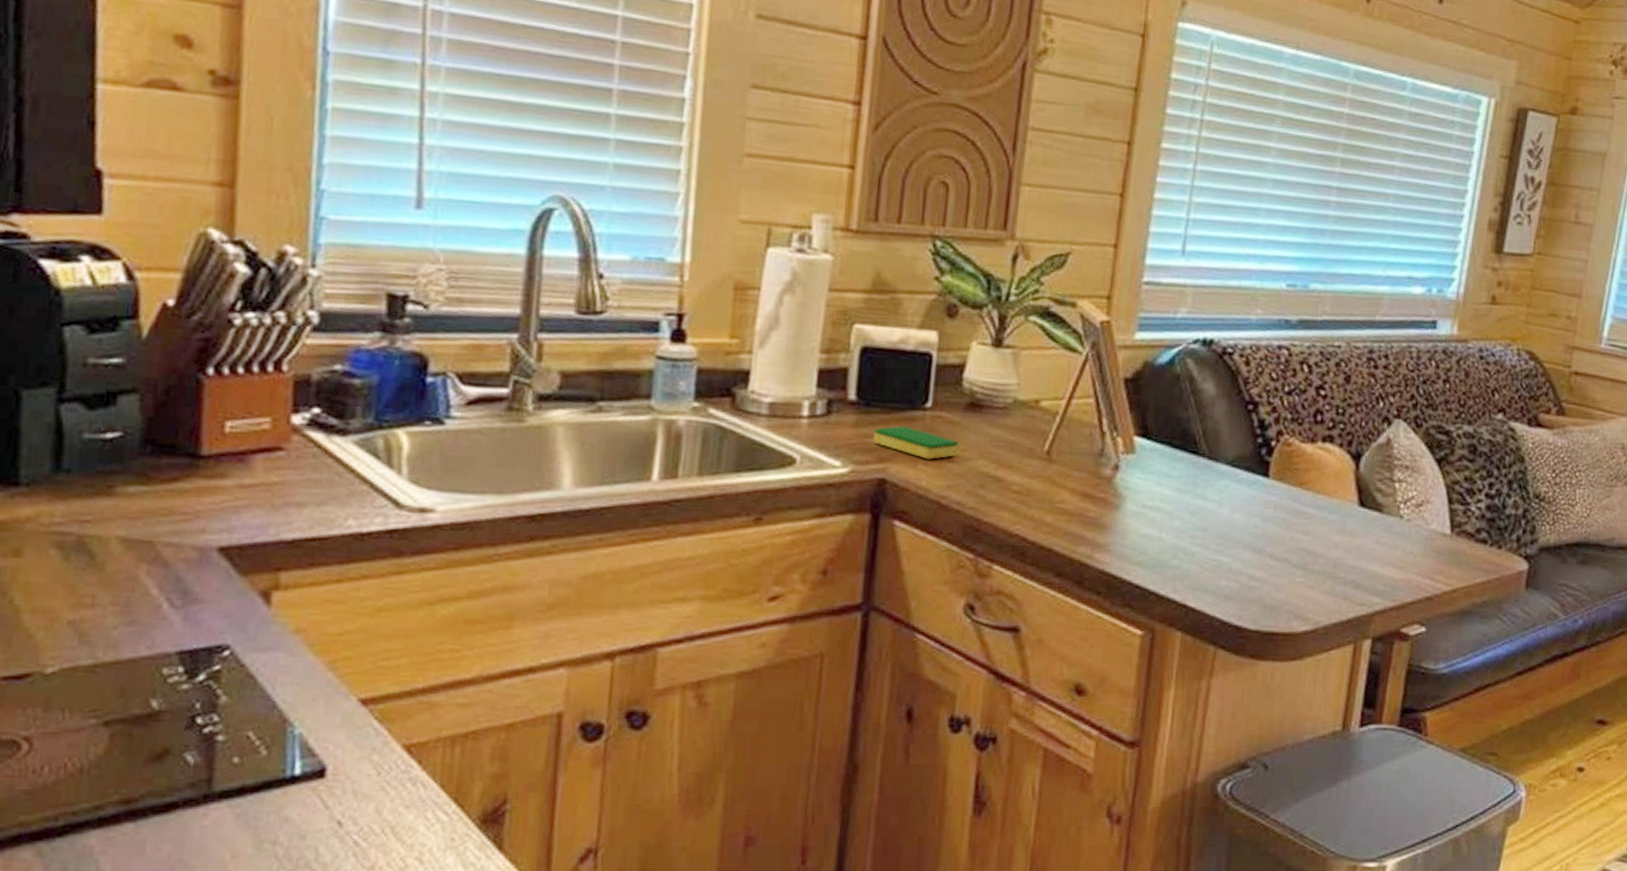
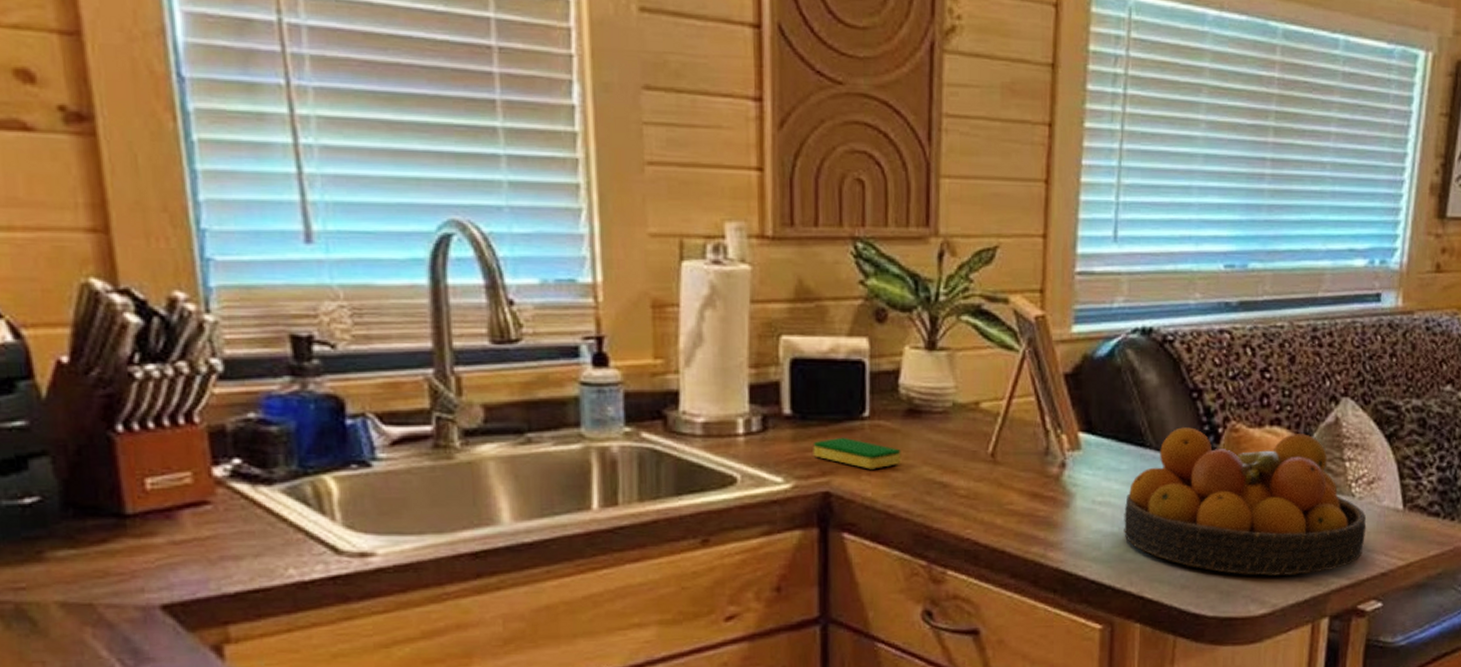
fruit bowl: none [1171,438,1414,594] -> present [1124,427,1367,576]

